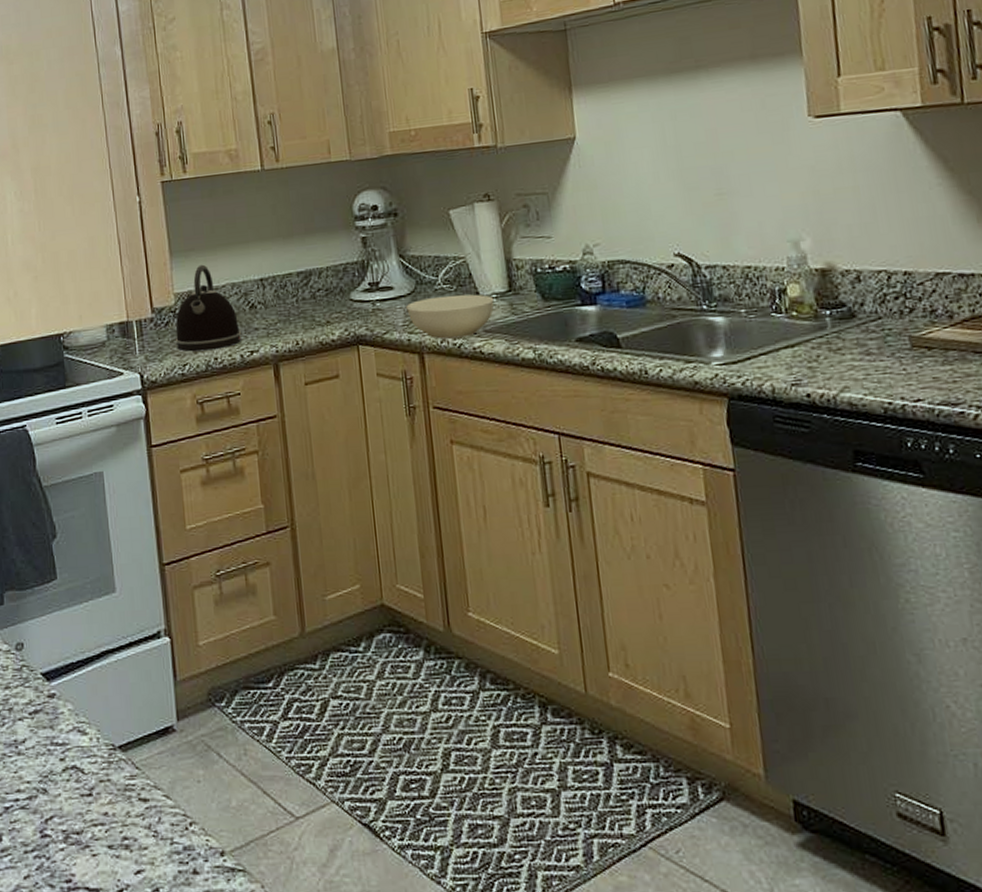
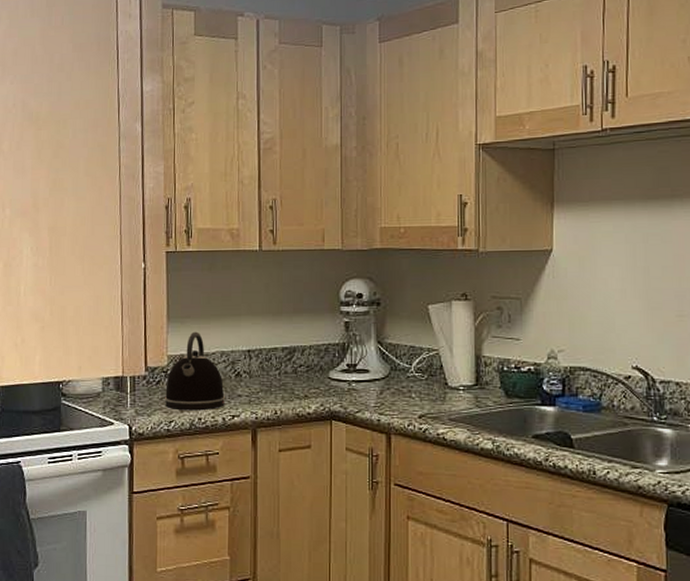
bowl: present [406,294,494,340] -> none [379,383,461,423]

